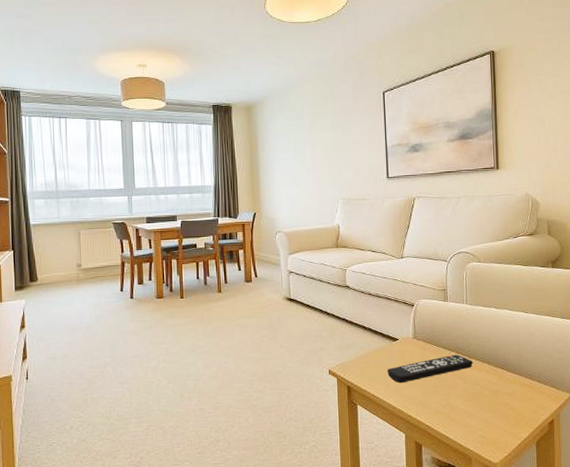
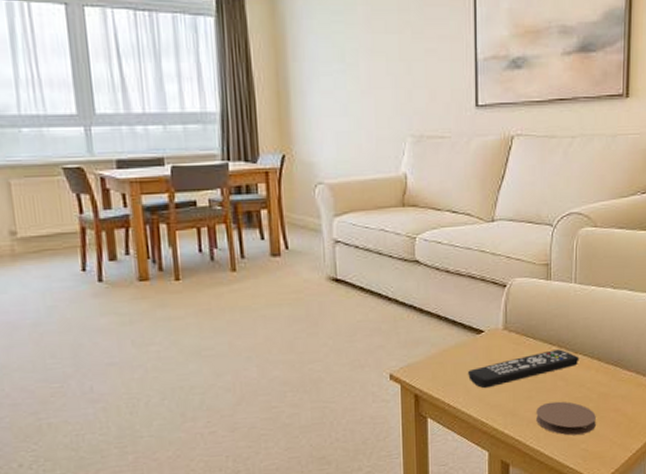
coaster: none [441,395,490,424] -> present [536,401,596,436]

